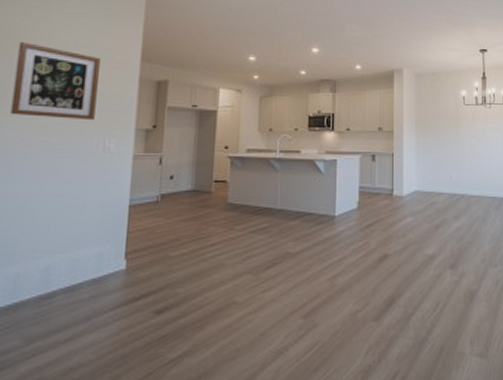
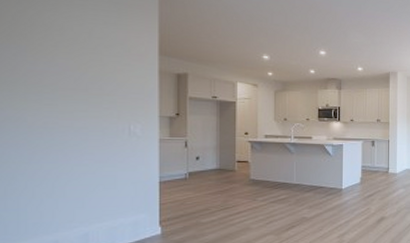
wall art: present [10,41,100,121] -> none [27,29,117,108]

